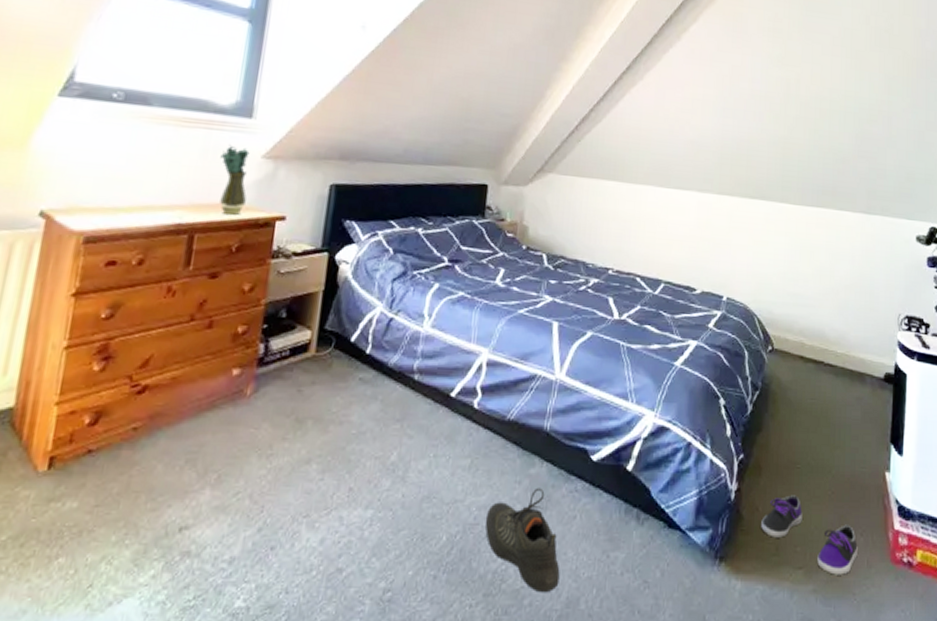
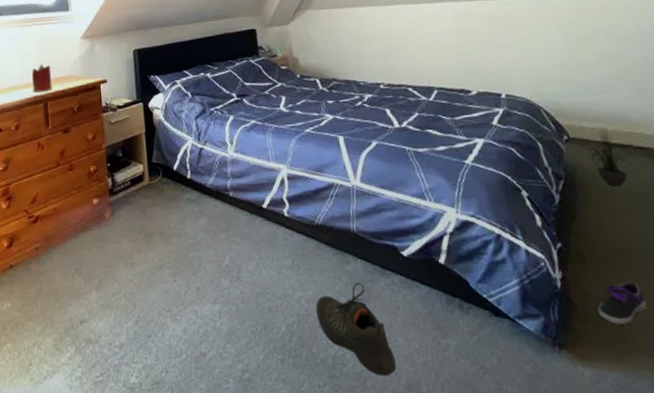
candle: none [176,182,210,220] -> present [32,64,52,92]
vase: present [219,144,250,215] -> none [53,33,77,84]
potted plant: none [784,341,819,401] -> present [586,127,631,187]

